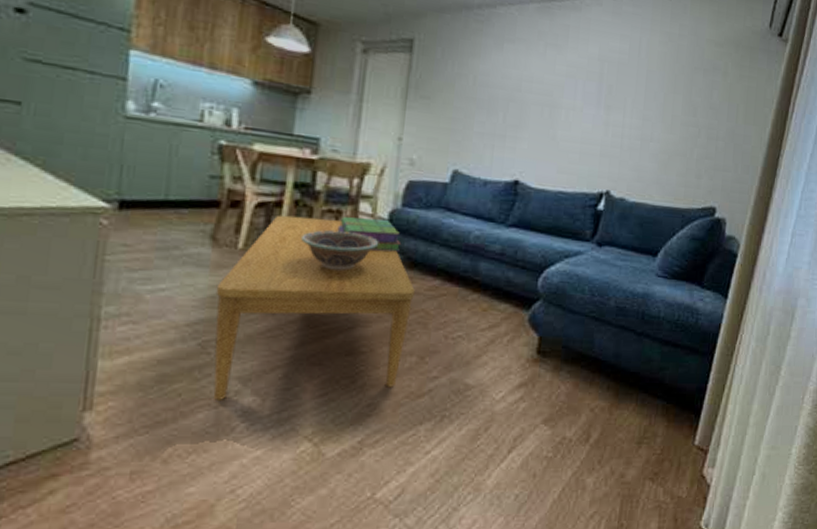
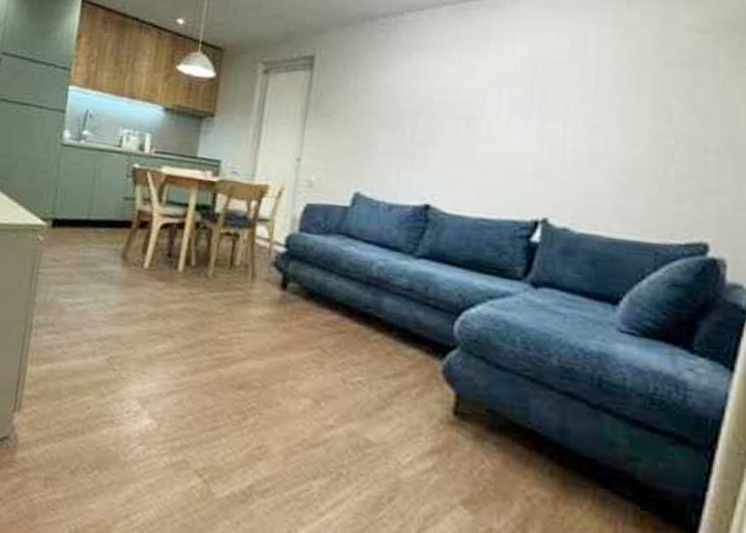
coffee table: present [213,215,415,400] -> none [116,236,311,431]
decorative bowl: present [301,230,379,271] -> none [200,253,275,297]
stack of books: present [337,217,402,252] -> none [234,240,298,281]

